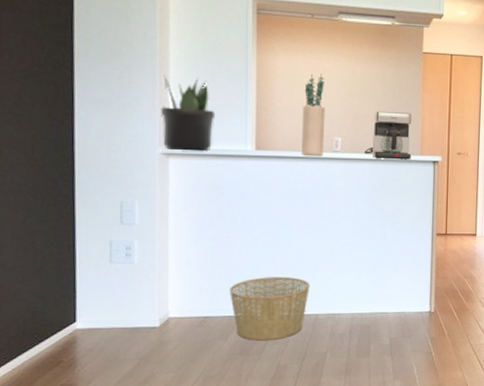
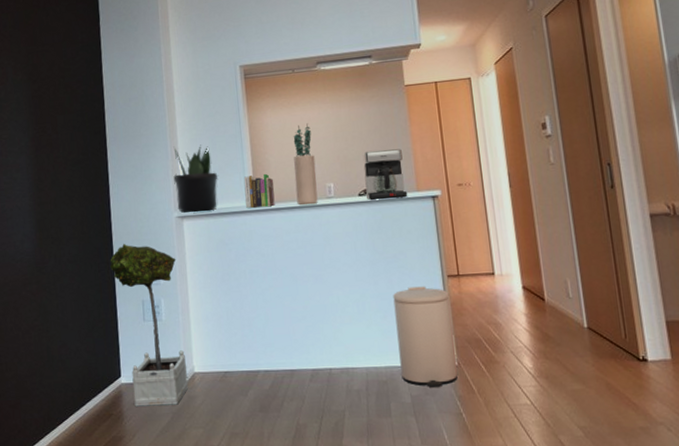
potted tree: none [69,177,160,353] -> present [110,244,188,407]
basket: present [230,276,310,341] -> none [245,329,320,397]
books: none [245,119,279,154] -> present [243,173,275,208]
pedal bin: none [384,242,436,331] -> present [393,286,458,387]

